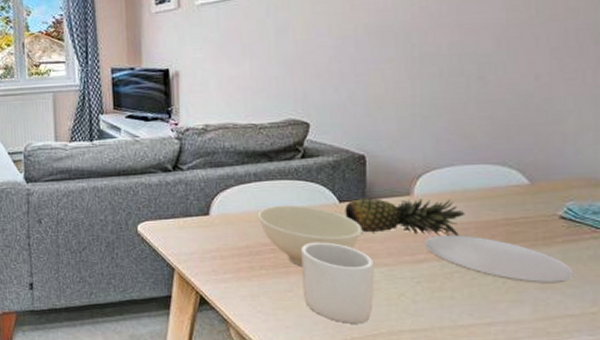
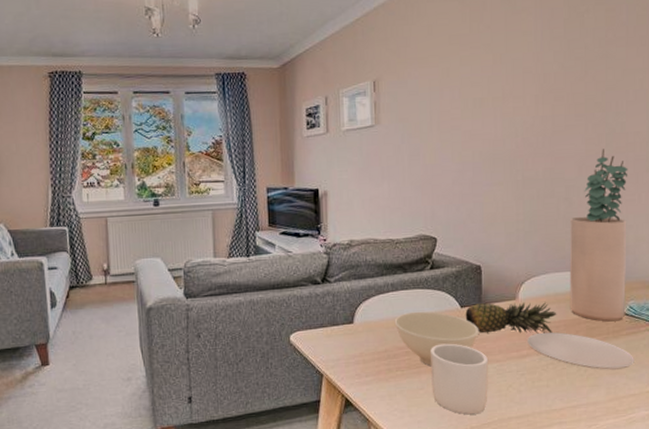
vase: none [483,17,568,226] -> present [569,149,628,322]

